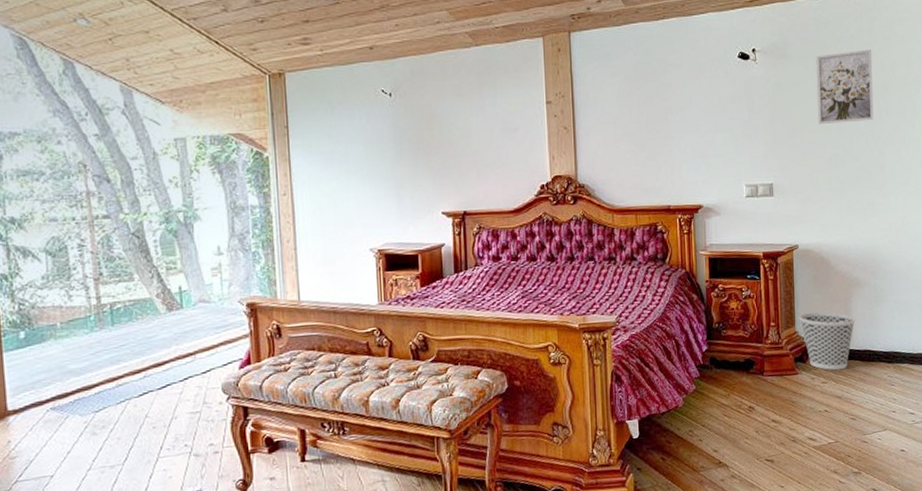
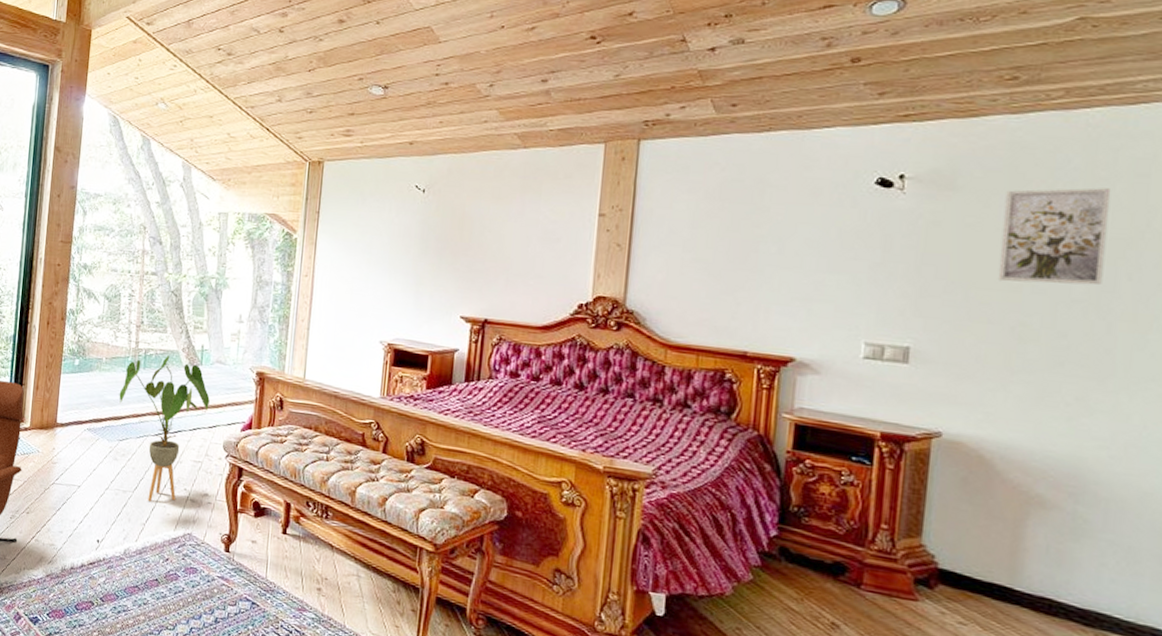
house plant: none [85,305,199,469] -> present [119,356,210,501]
wastebasket: present [798,311,856,370] -> none [929,523,1032,614]

